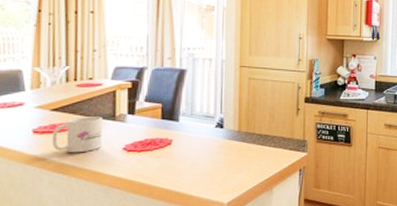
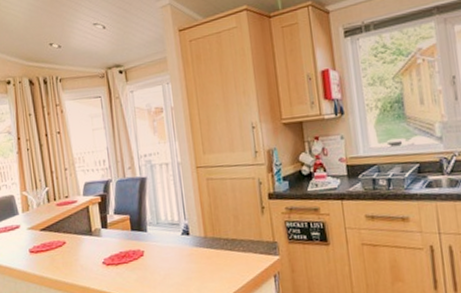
mug: present [51,116,103,153] -> none [44,233,86,270]

